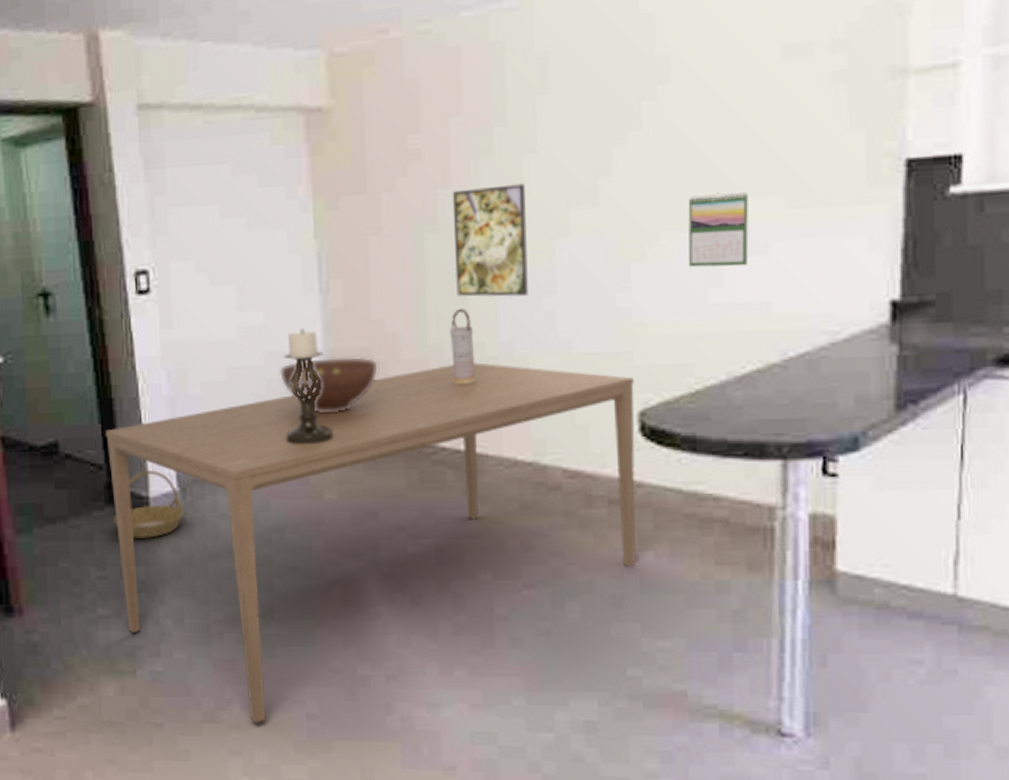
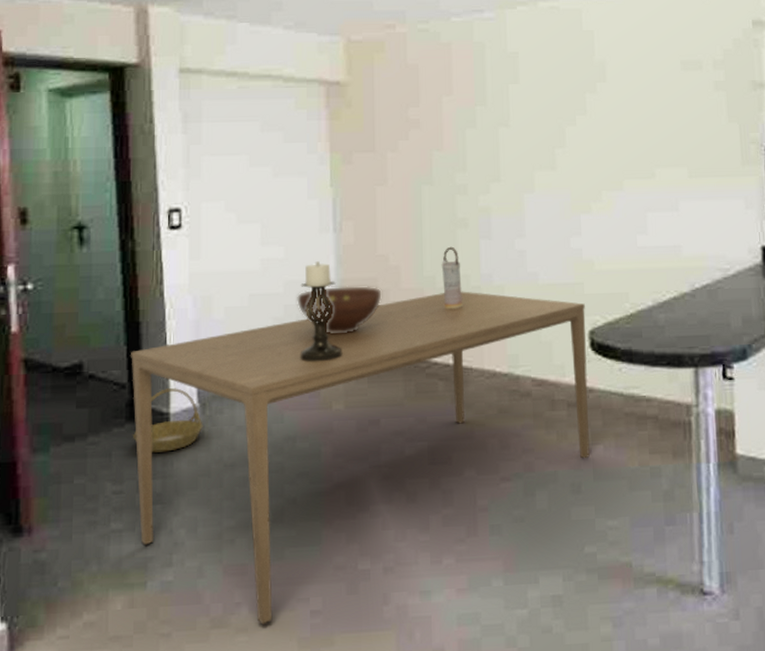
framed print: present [452,183,529,298] -> none [444,150,504,238]
calendar: present [688,192,749,268] -> none [620,164,665,219]

